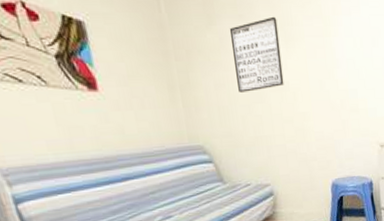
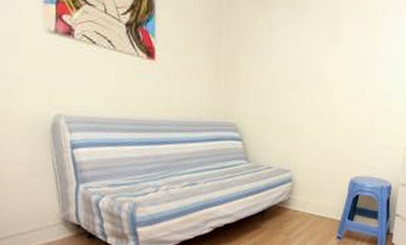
wall art: present [229,16,284,92] -> none [278,10,327,80]

